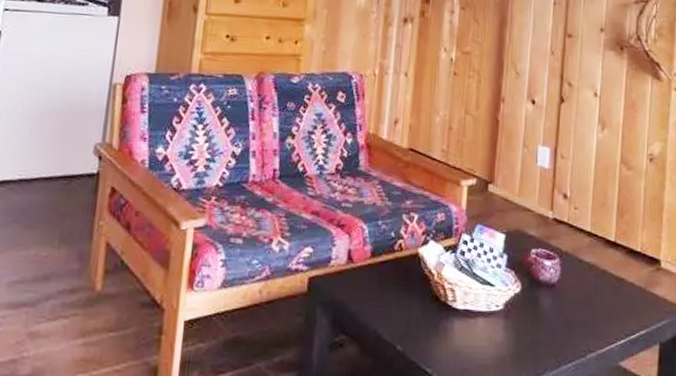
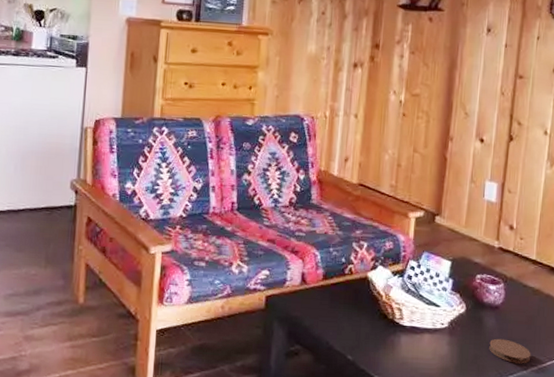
coaster: none [546,321,590,350] -> present [489,338,531,364]

